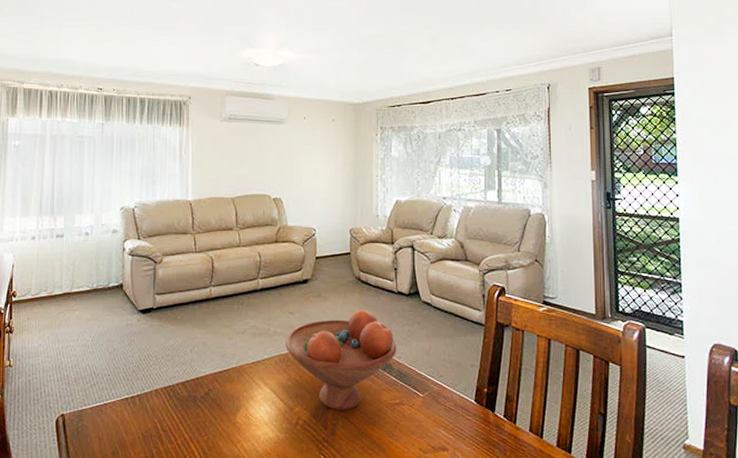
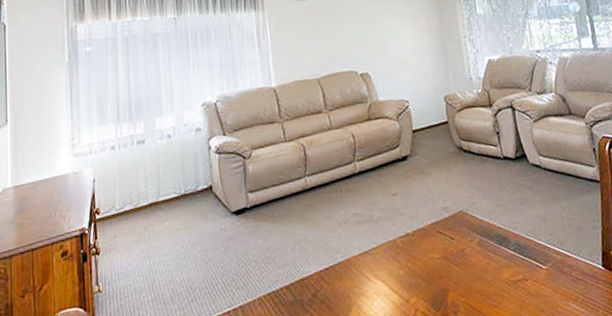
fruit bowl: present [285,309,397,410] -> none [391,180,512,296]

